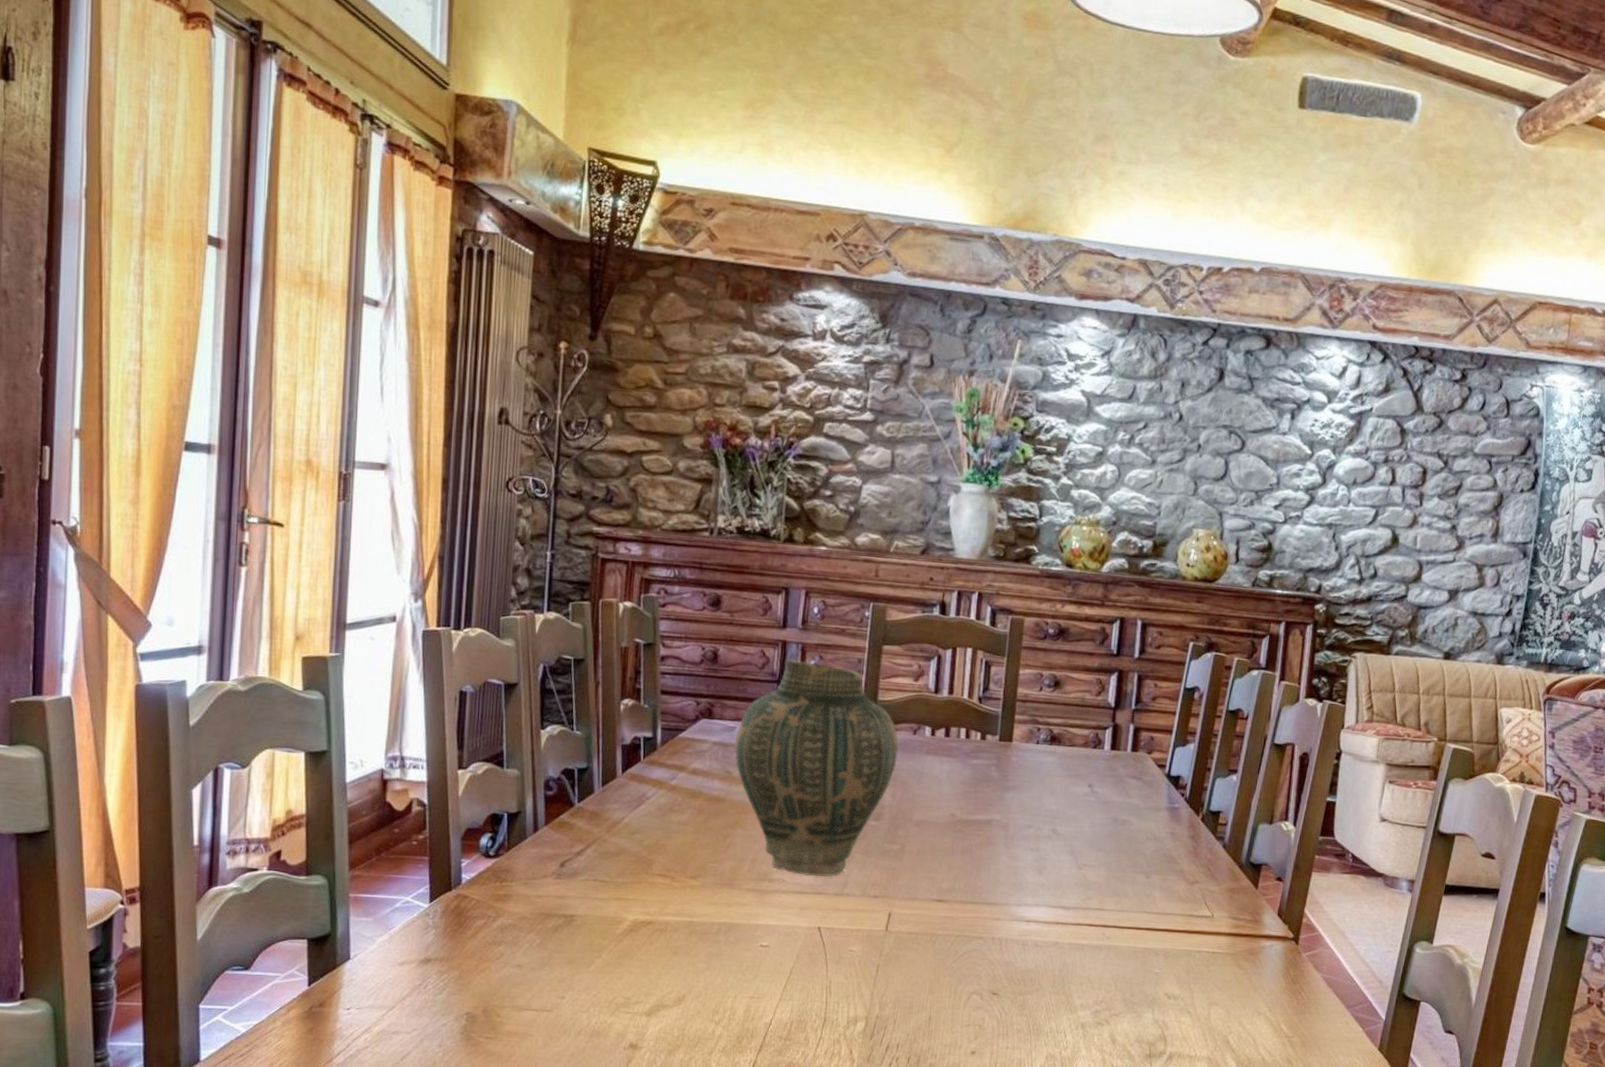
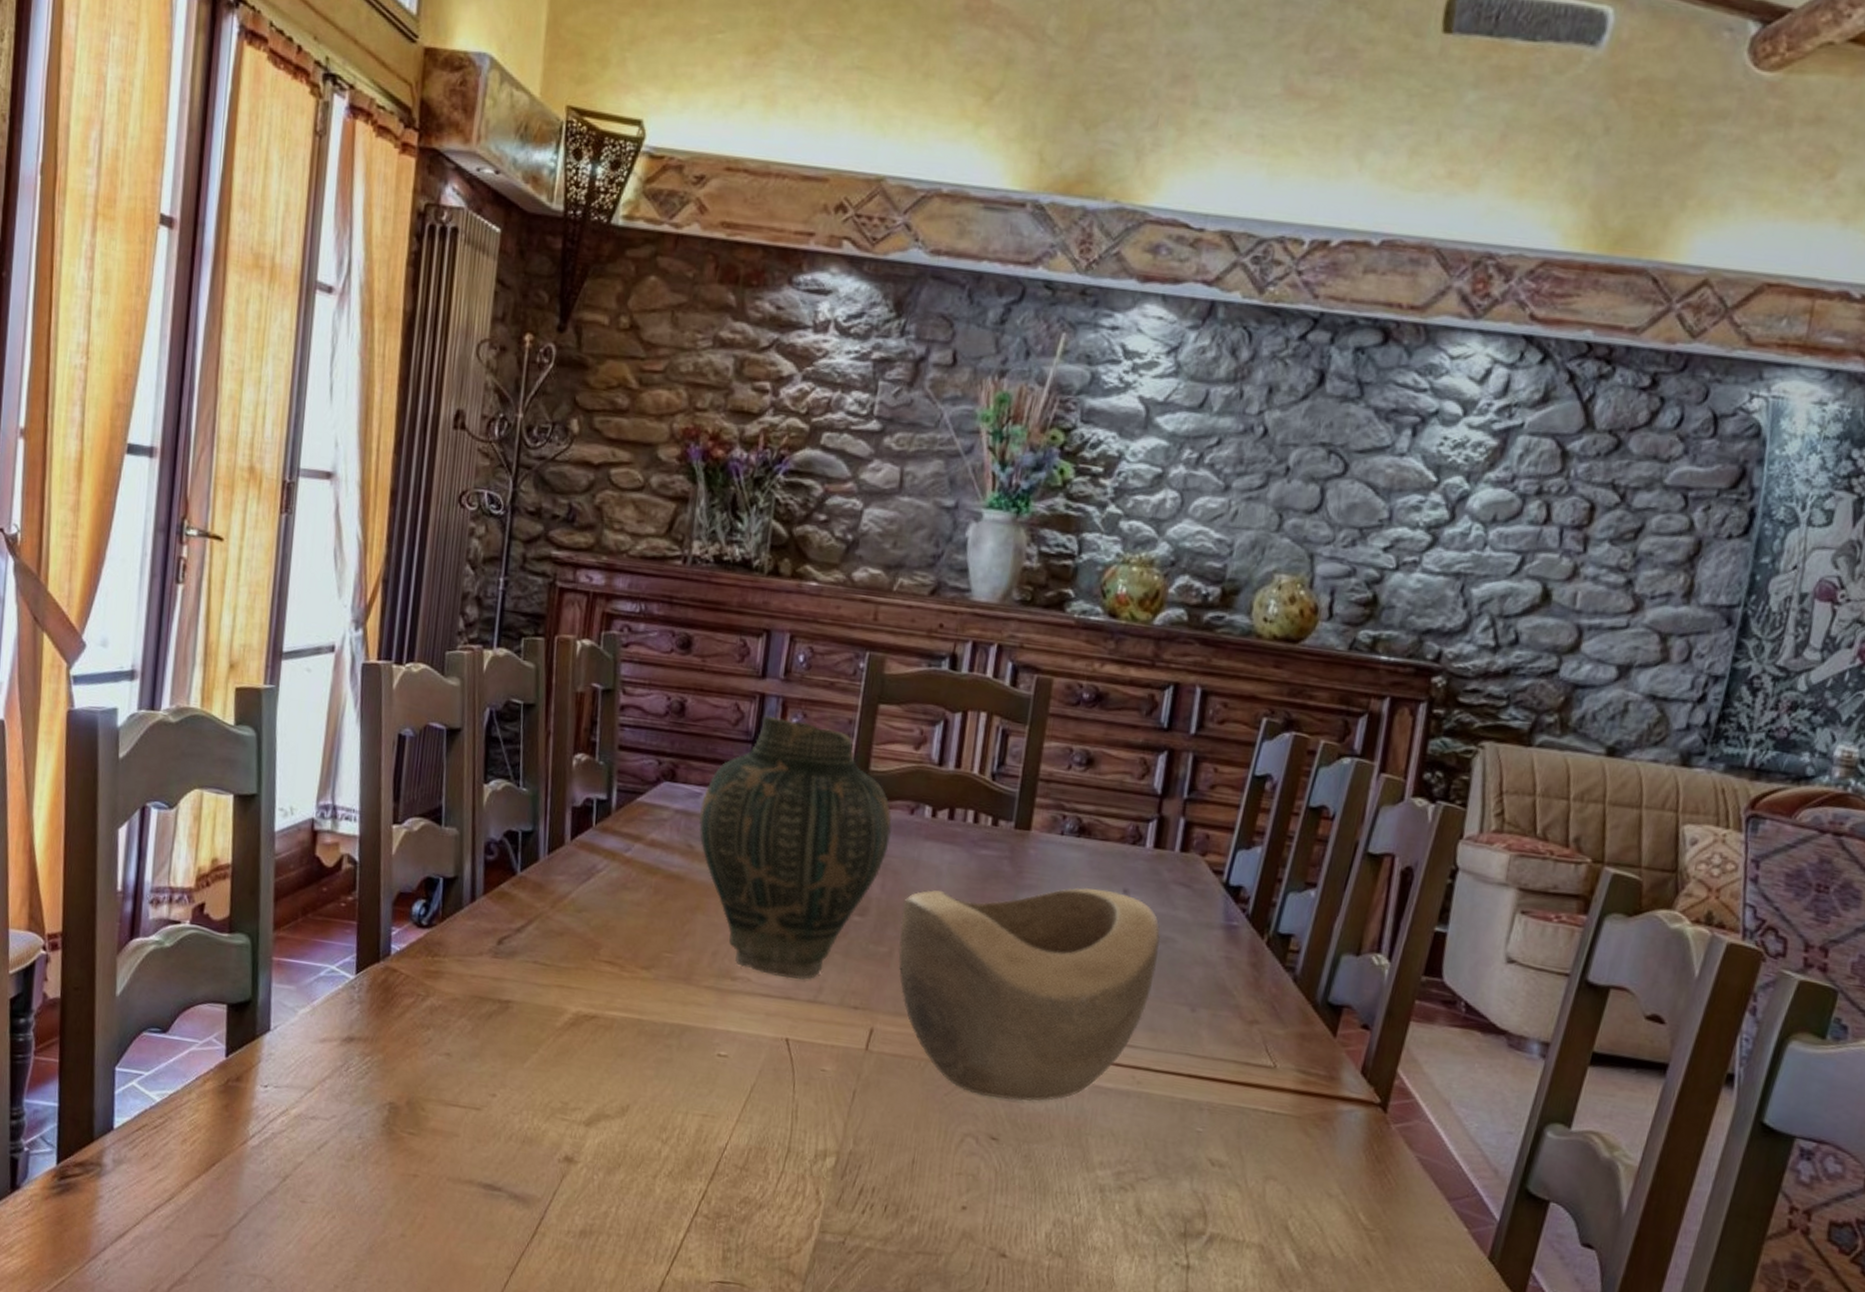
decorative bowl: none [909,784,1120,961] -> present [898,887,1161,1102]

